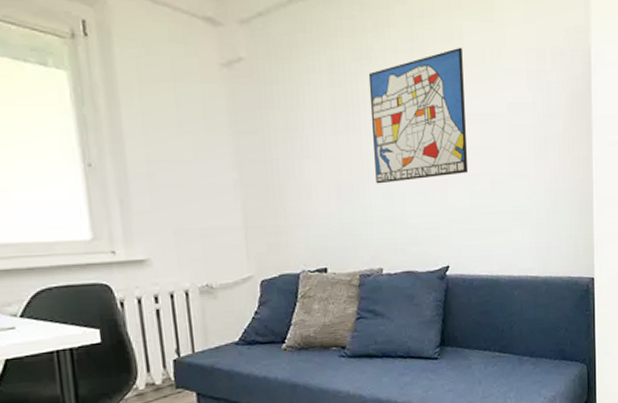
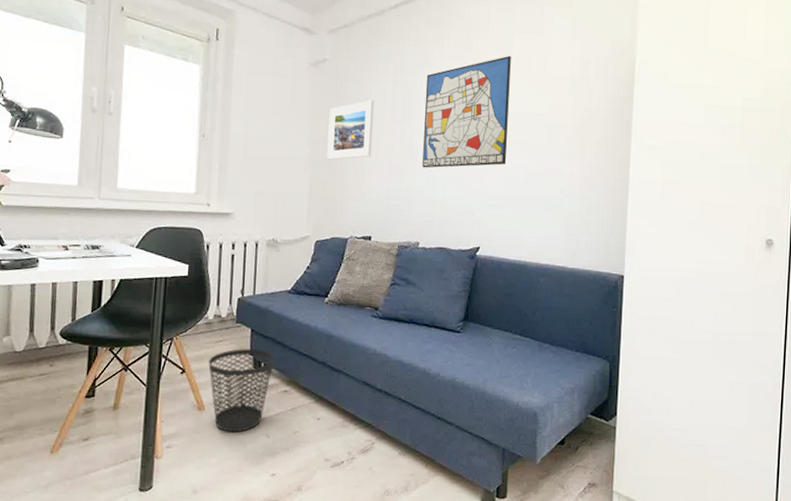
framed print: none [255,107,315,183] -> present [327,100,374,160]

